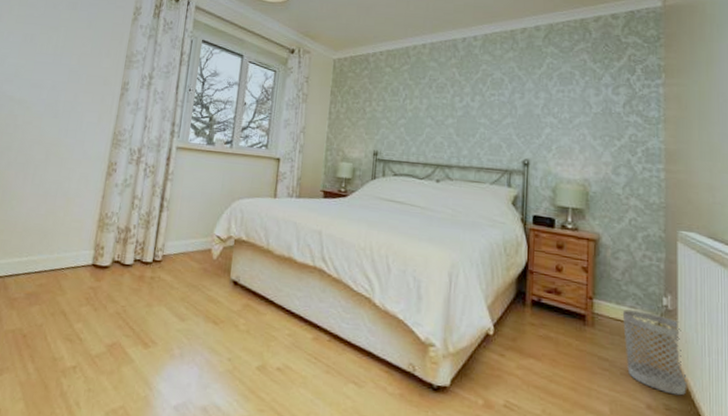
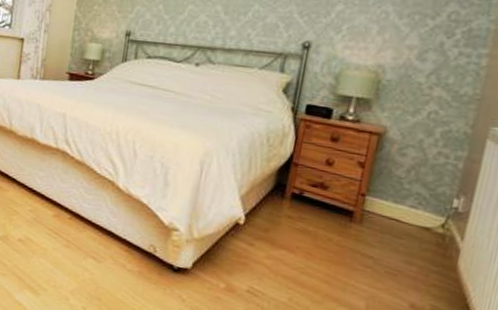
wastebasket: present [622,309,687,396] -> none [394,209,470,299]

